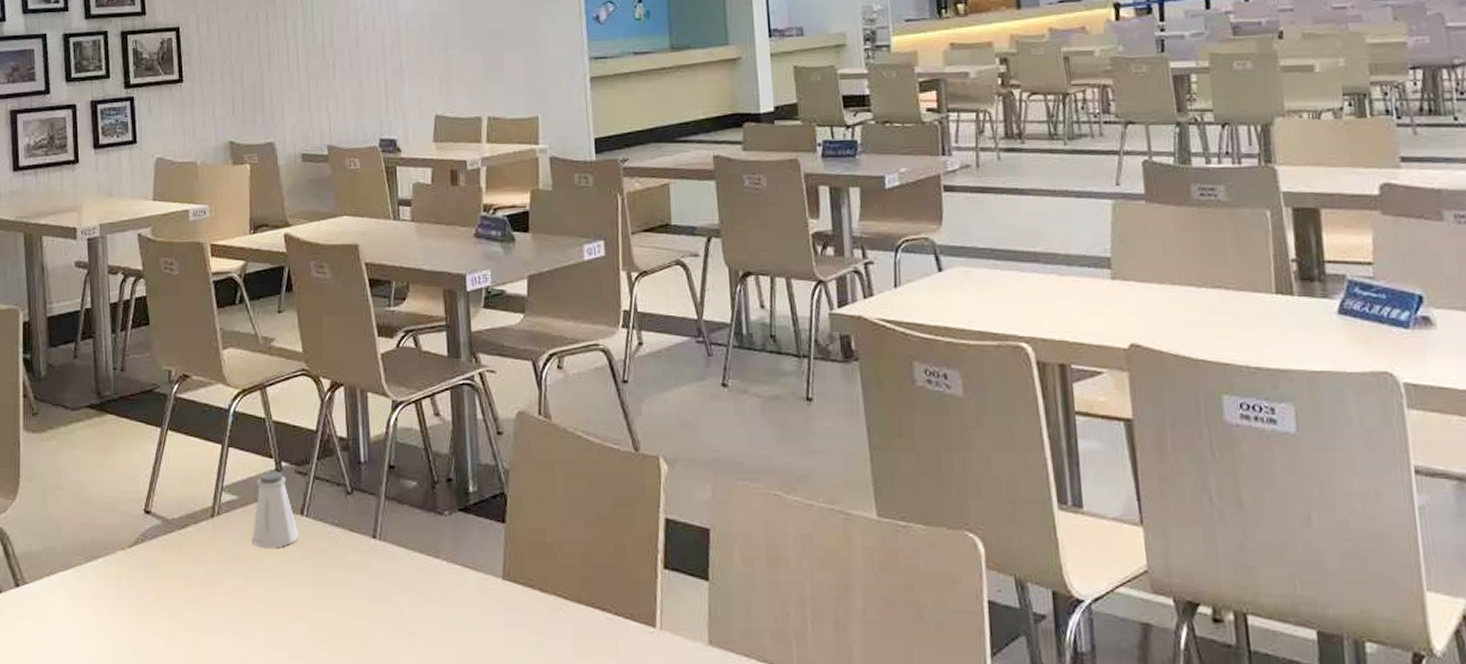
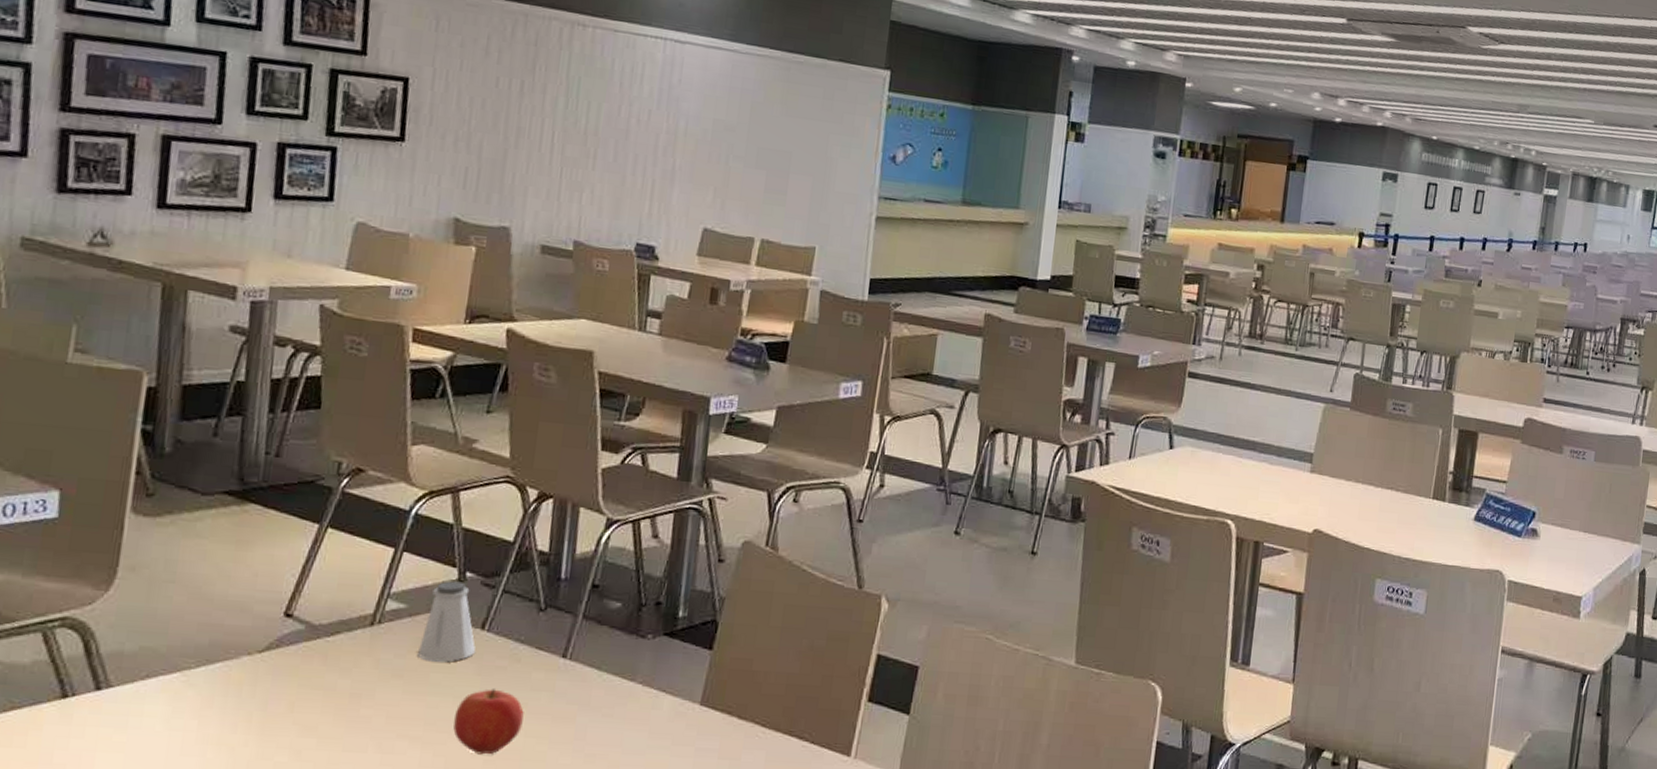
apple: none [290,571,348,636] -> present [453,689,524,755]

